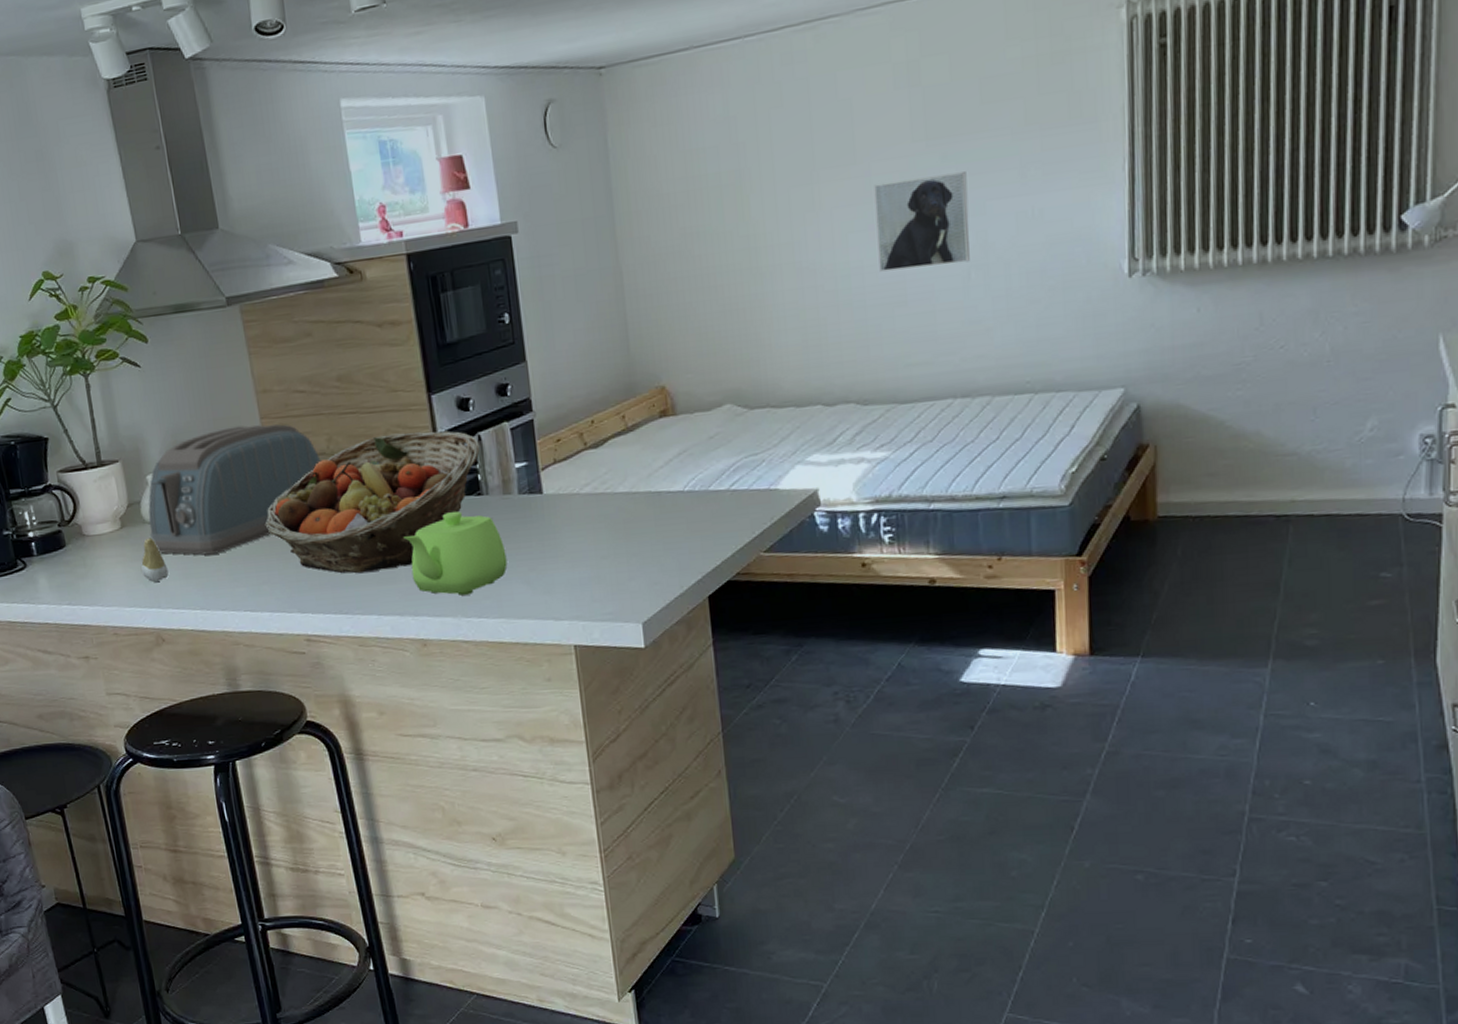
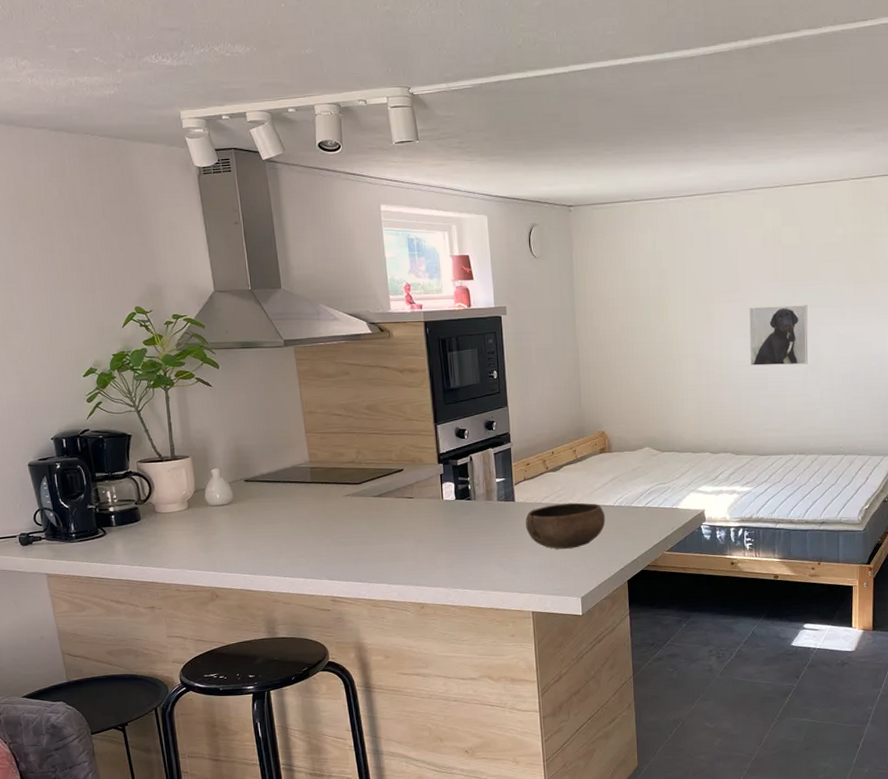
tooth: present [140,537,169,583] -> none [202,517,225,552]
toaster: present [148,424,321,556] -> none [211,437,351,533]
fruit basket: present [266,430,480,574] -> none [305,451,471,553]
teapot: present [403,511,508,596] -> none [410,510,487,572]
bowl: none [559,489,673,557] -> present [526,502,606,549]

